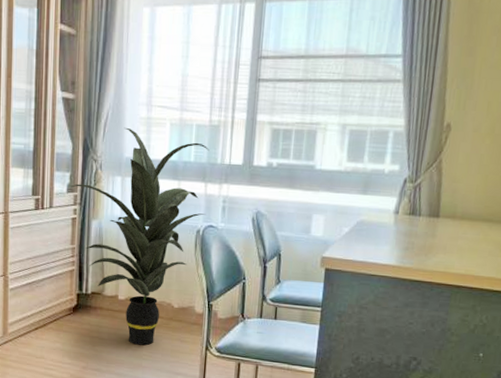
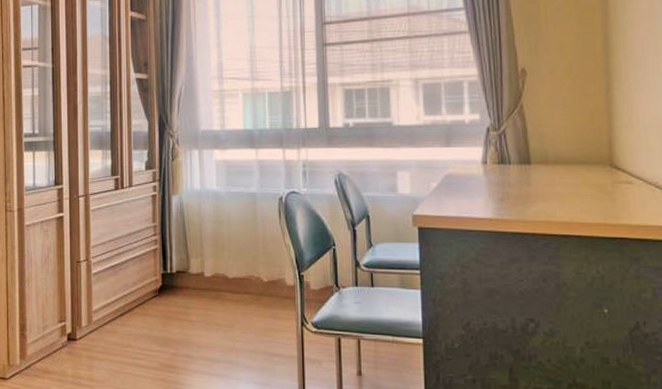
indoor plant: present [68,127,209,346] -> none [147,101,287,325]

